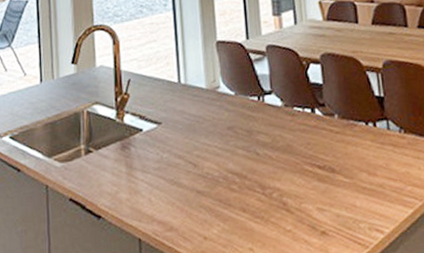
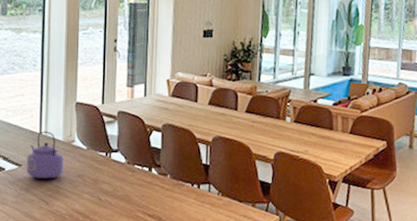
kettle: none [167,79,210,137] -> present [27,131,63,179]

